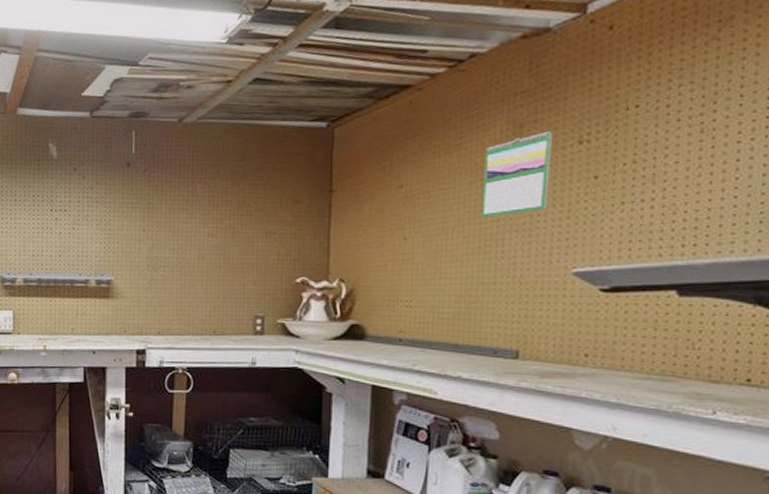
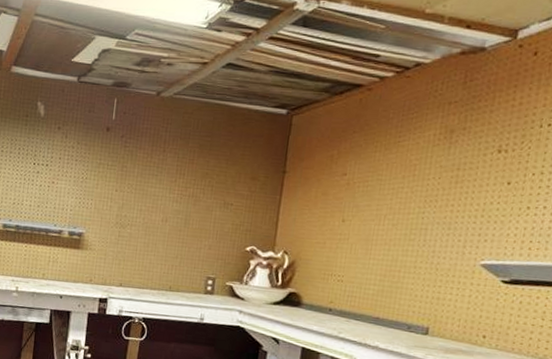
calendar: present [482,132,552,218] -> none [410,139,477,210]

